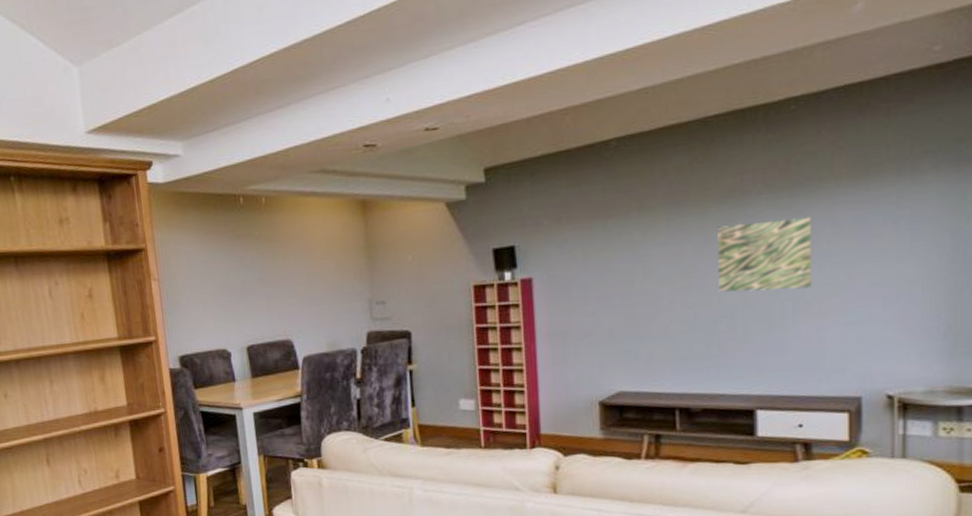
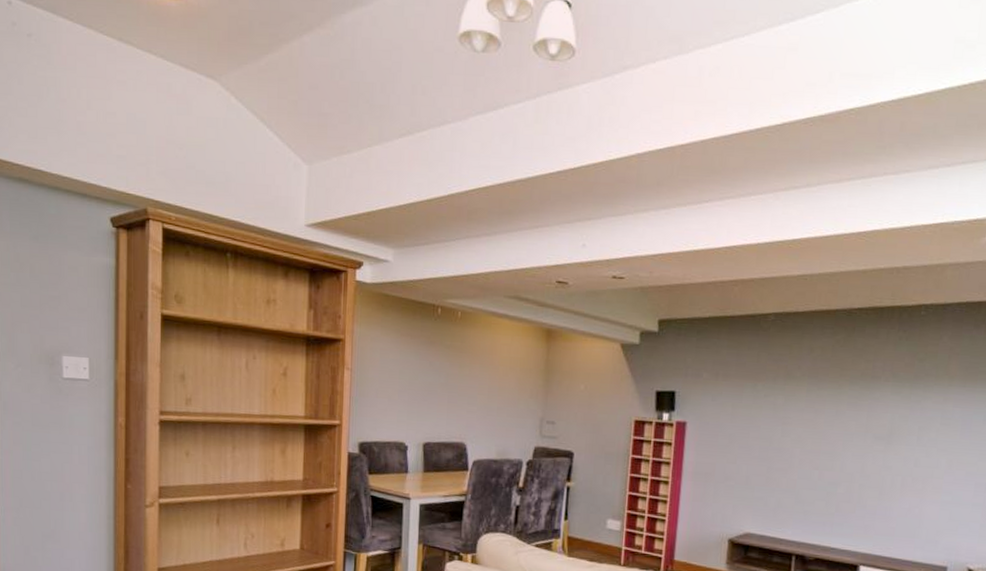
wall art: present [717,216,813,292] -> none [841,403,926,468]

